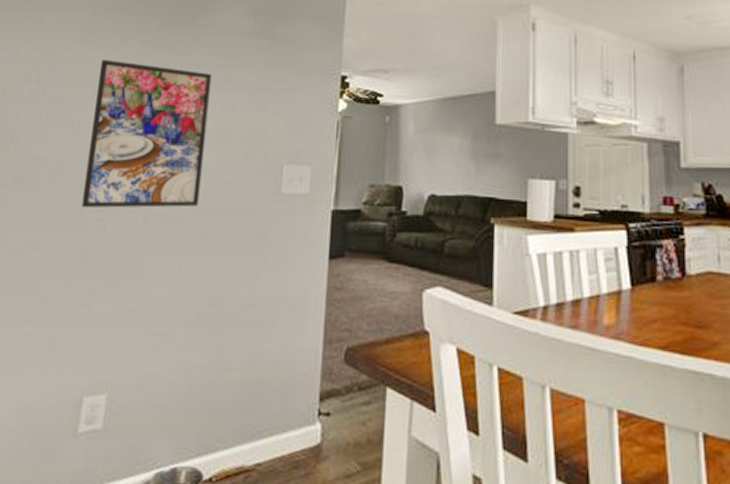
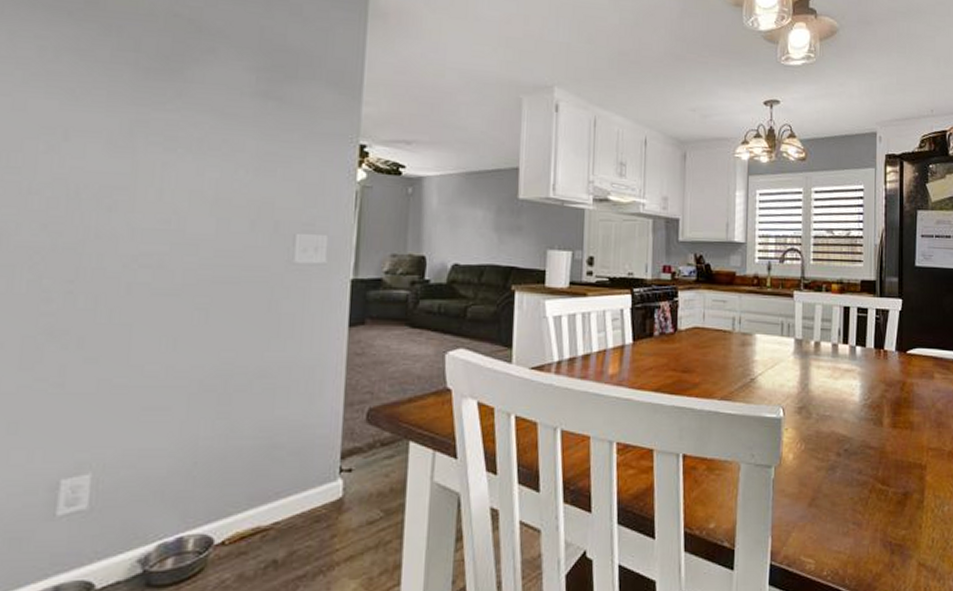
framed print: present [81,59,212,208] -> none [41,109,206,280]

